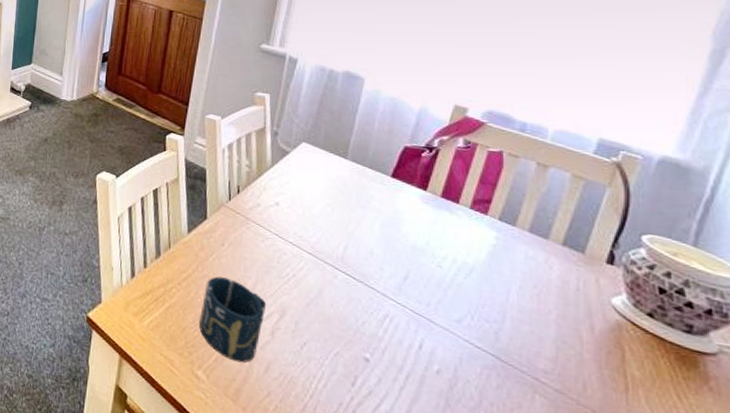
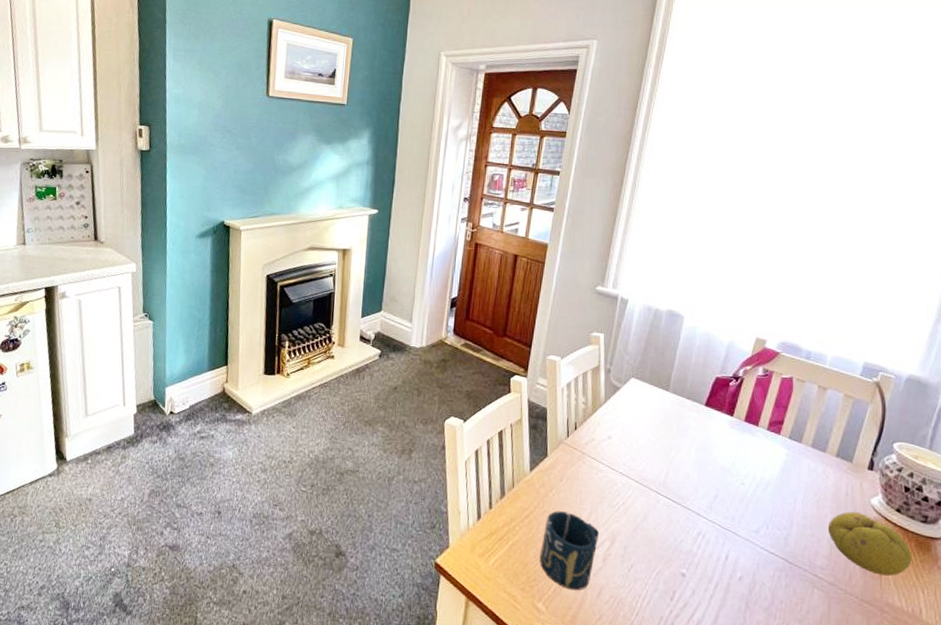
fruit: none [552,310,671,392] -> present [827,512,912,576]

